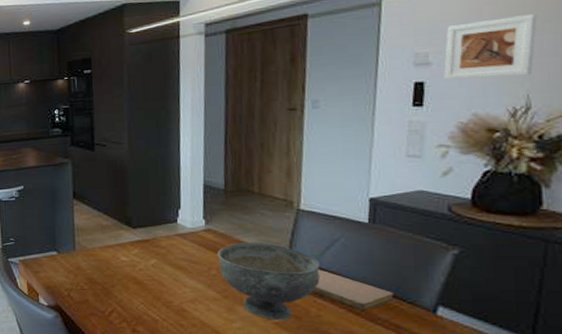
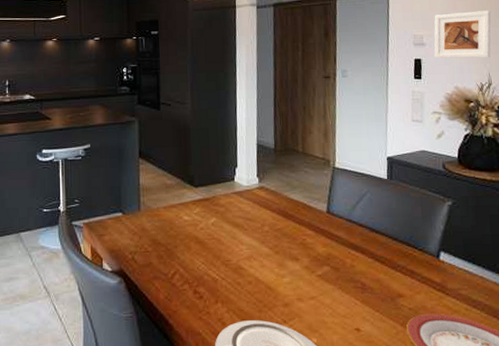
decorative bowl: present [217,242,321,321] -> none [269,198,353,273]
notebook: present [311,269,394,312] -> none [346,222,409,260]

